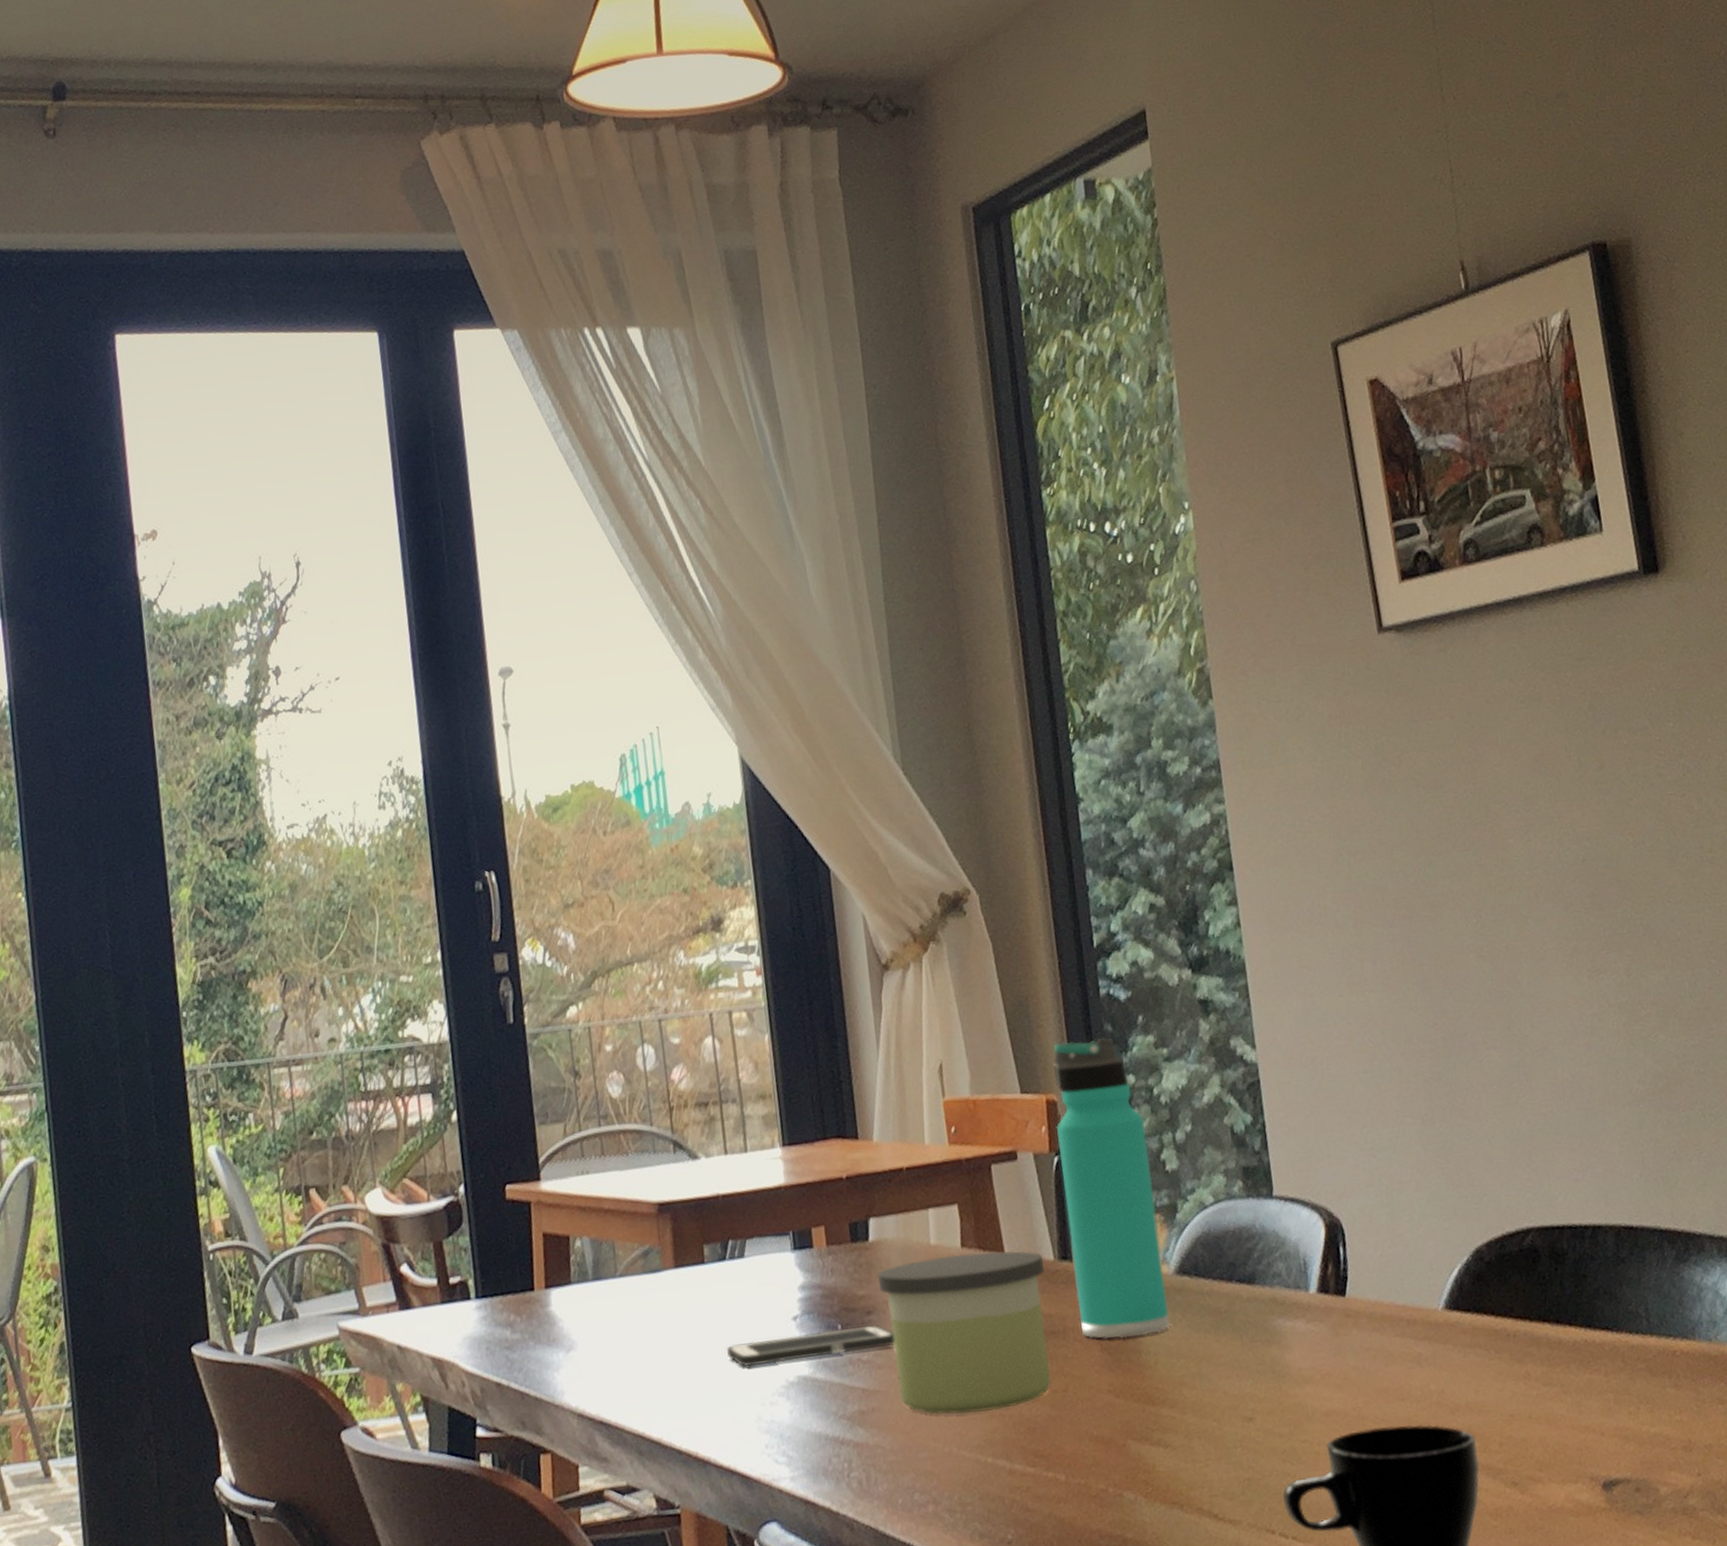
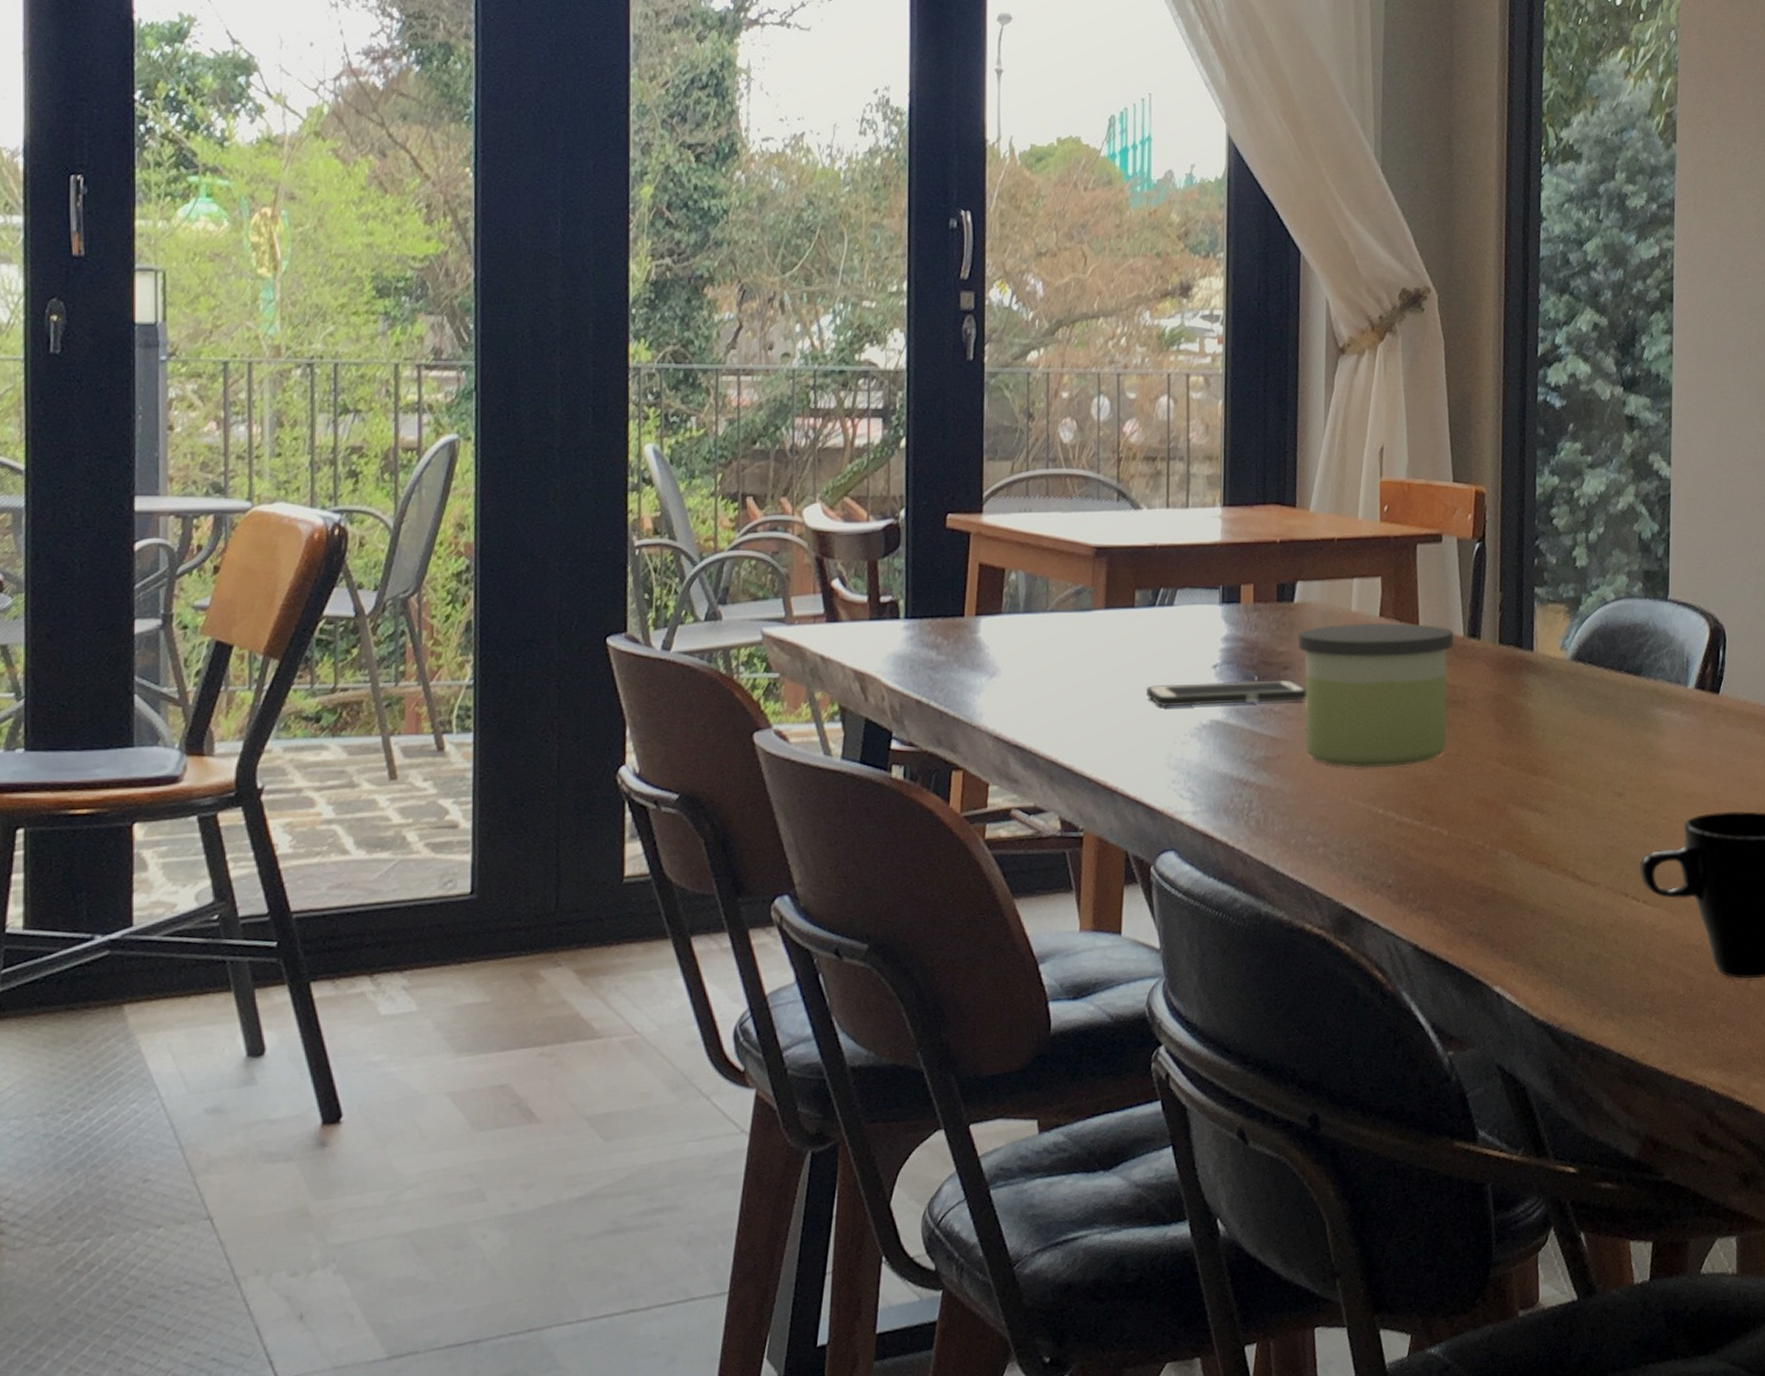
thermos bottle: present [1053,1038,1170,1339] -> none [1479,439,1562,713]

